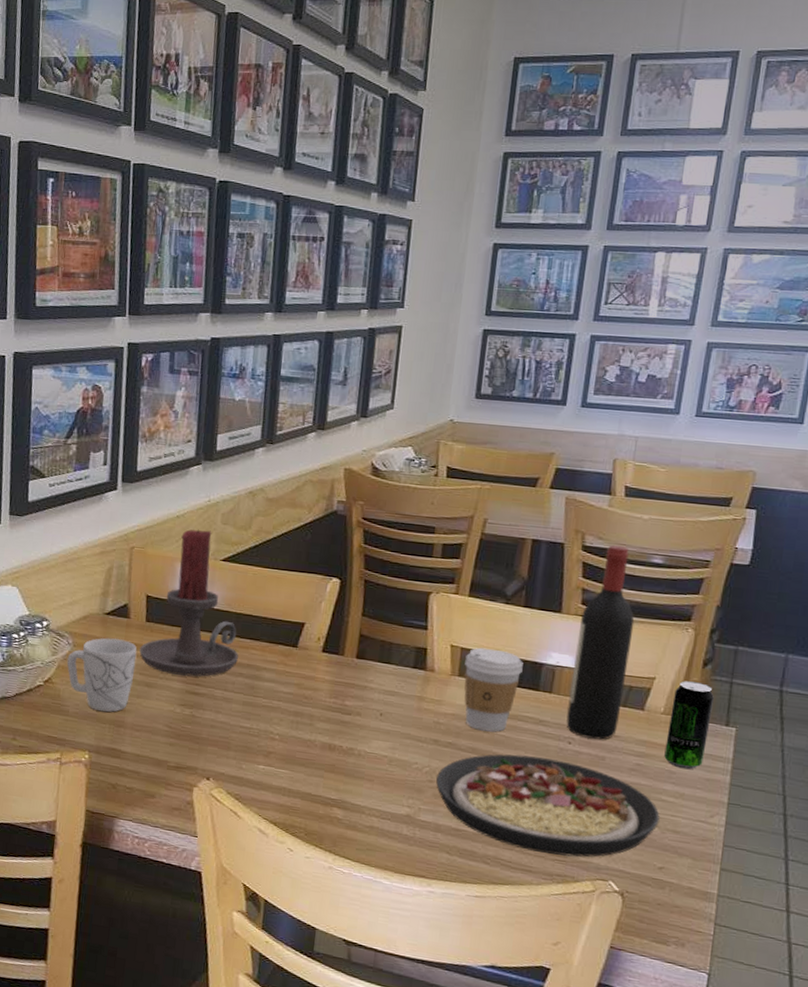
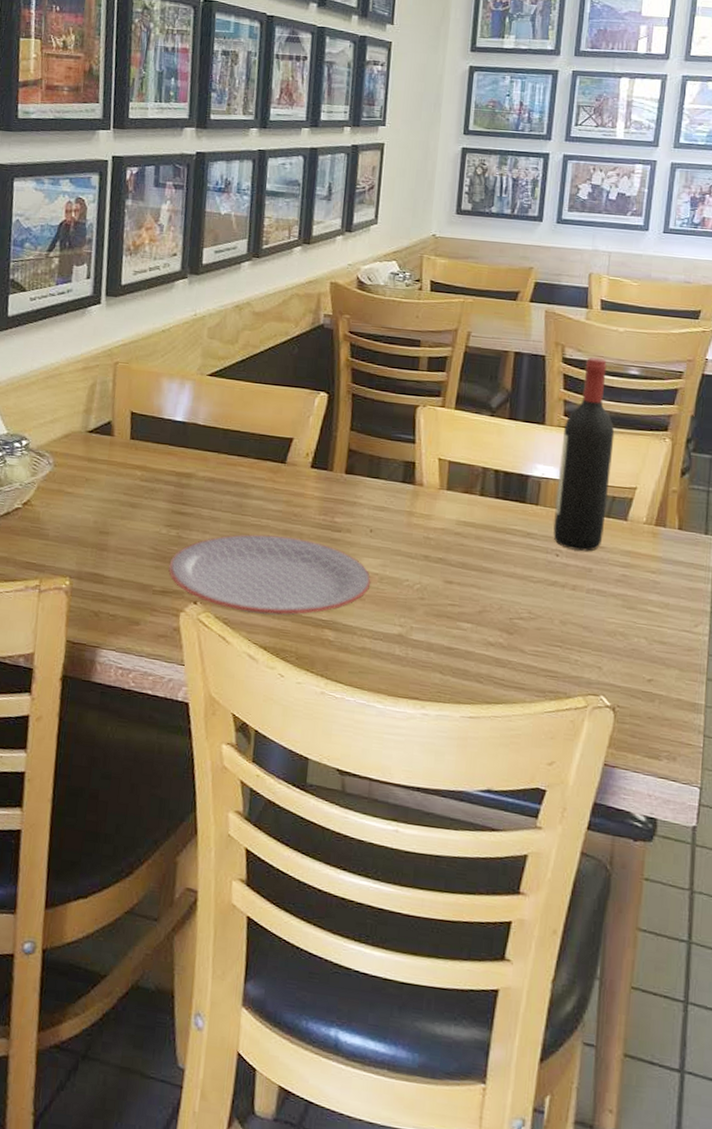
mug: present [66,638,137,712] -> none [47,457,121,535]
candle holder: present [139,529,239,677] -> none [123,344,227,496]
plate: none [182,715,380,793] -> present [168,534,371,616]
plate: present [436,754,660,857] -> none [427,568,647,672]
coffee cup: present [464,647,523,732] -> none [452,460,510,546]
beverage can: present [664,681,715,770] -> none [648,490,694,579]

